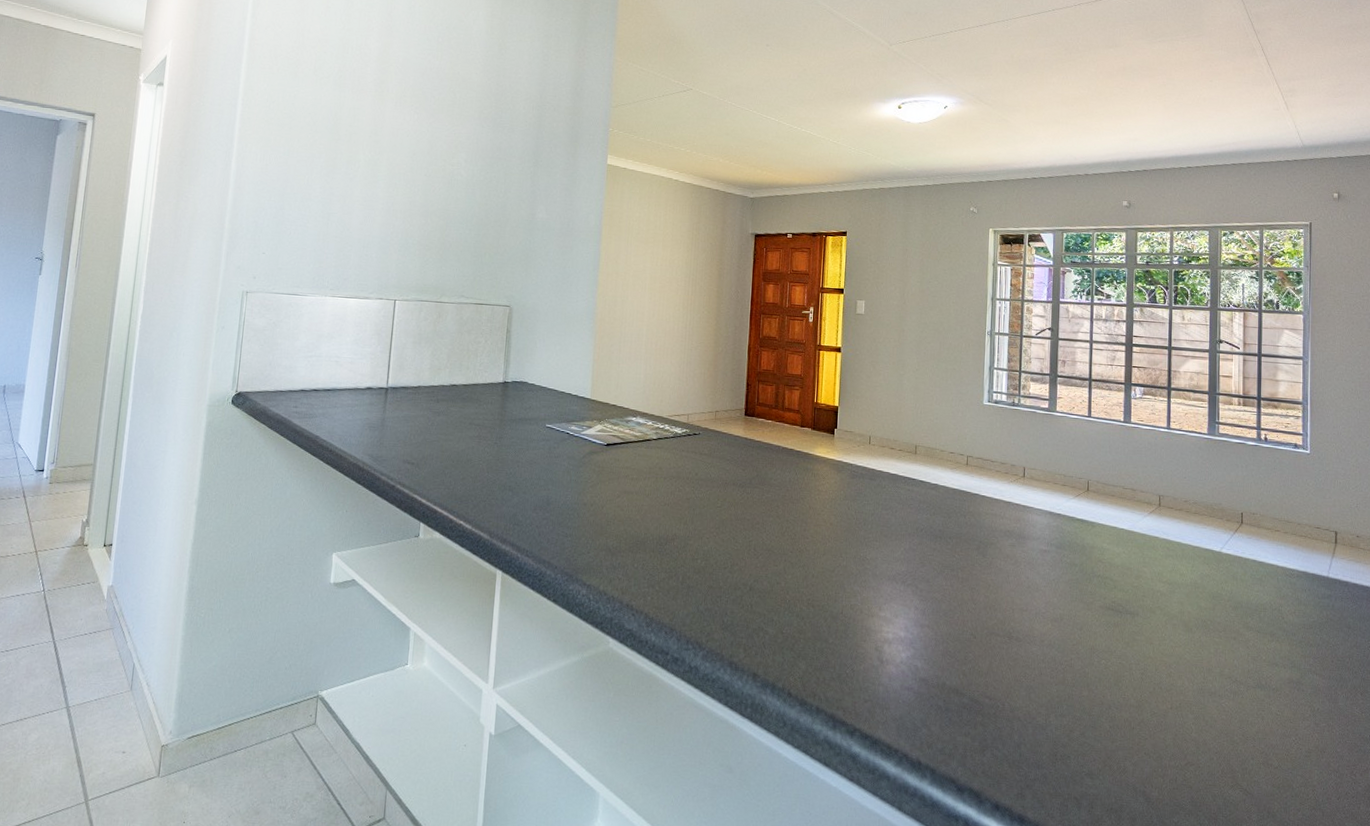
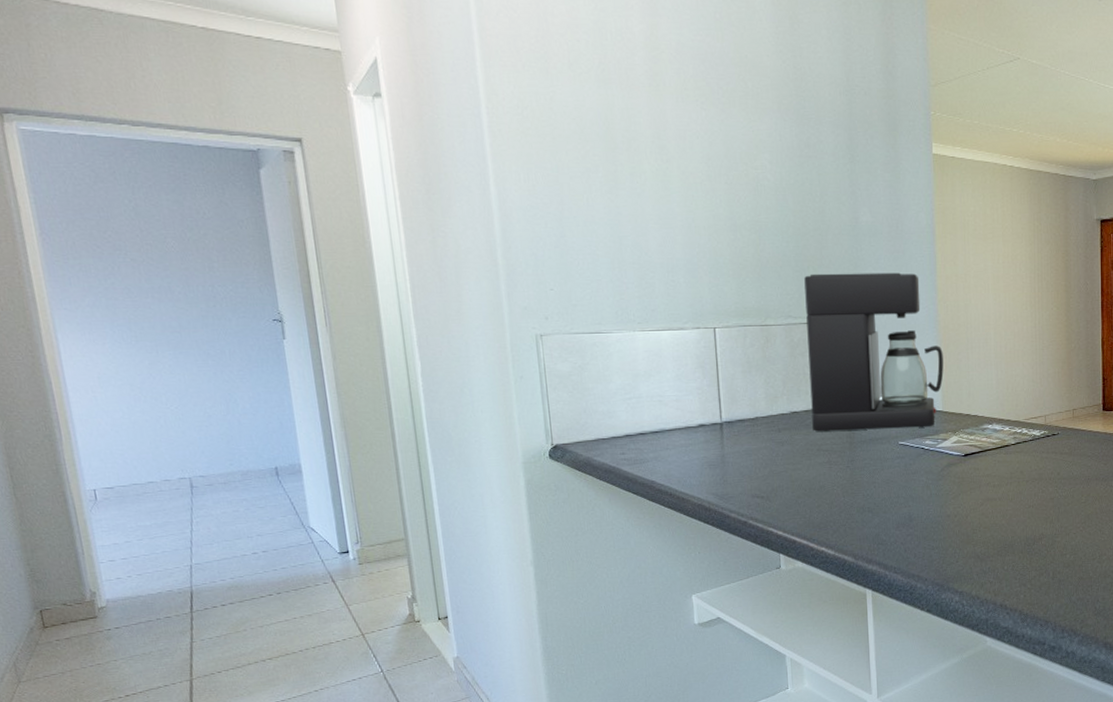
coffee maker: none [468,260,597,413] -> present [804,272,944,432]

